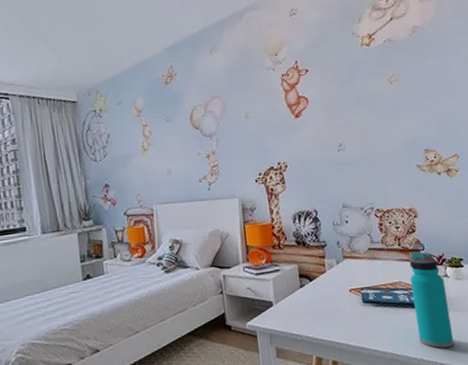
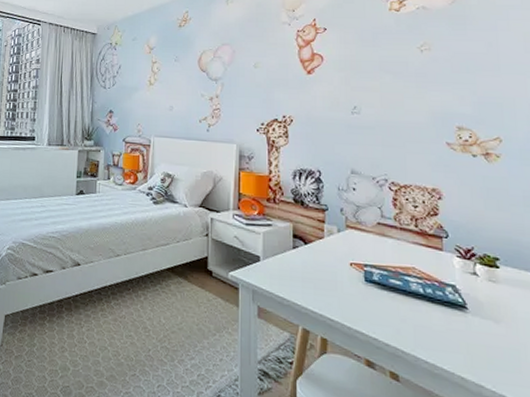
water bottle: present [409,251,454,348] -> none [426,237,480,360]

